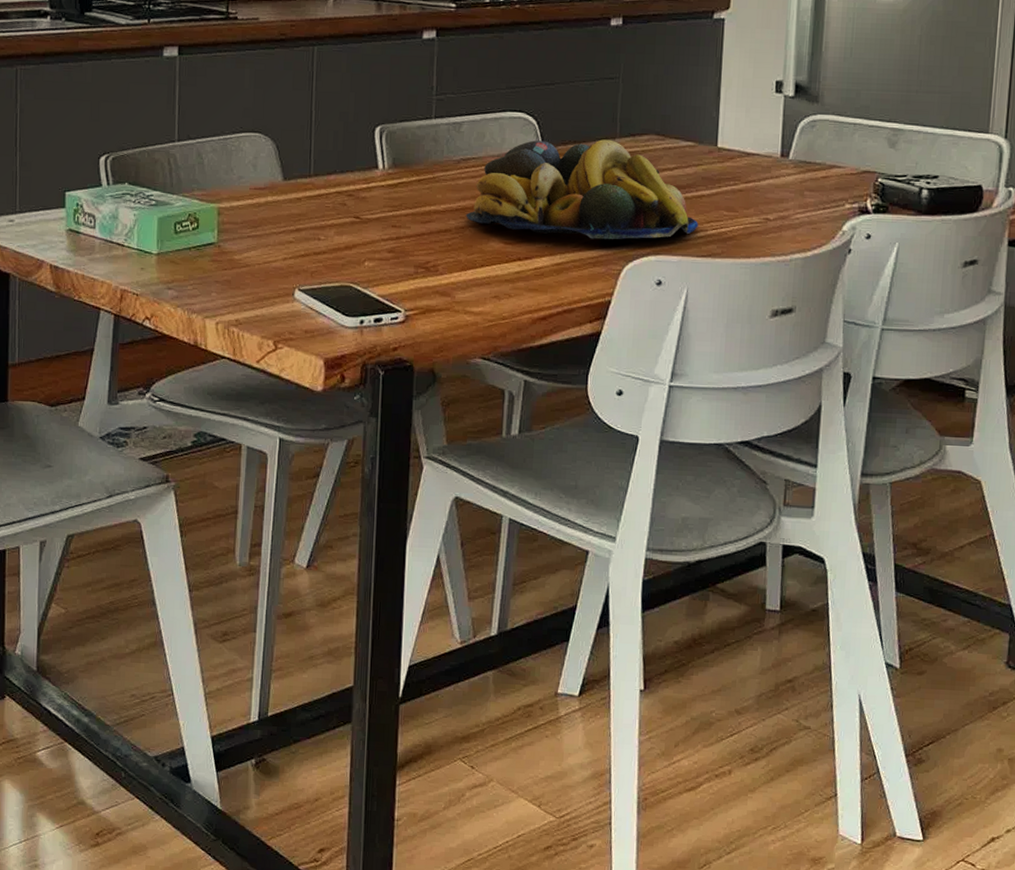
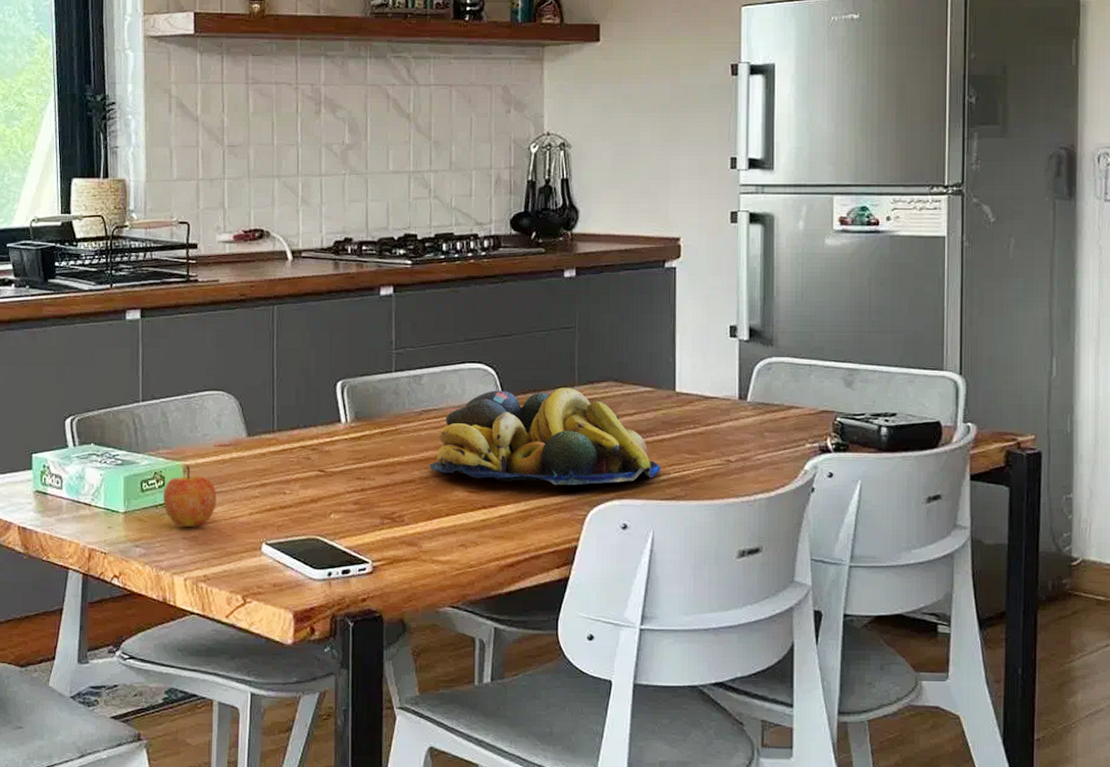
apple: none [197,207,251,271] -> present [163,465,217,527]

